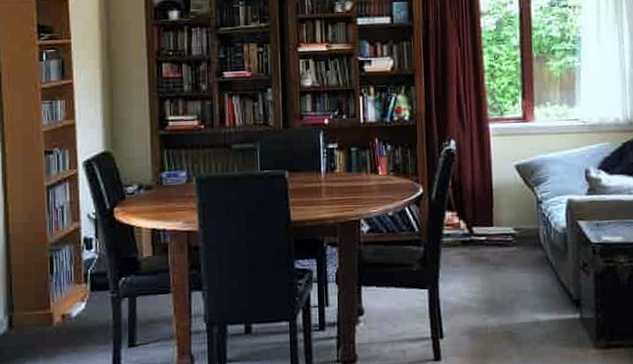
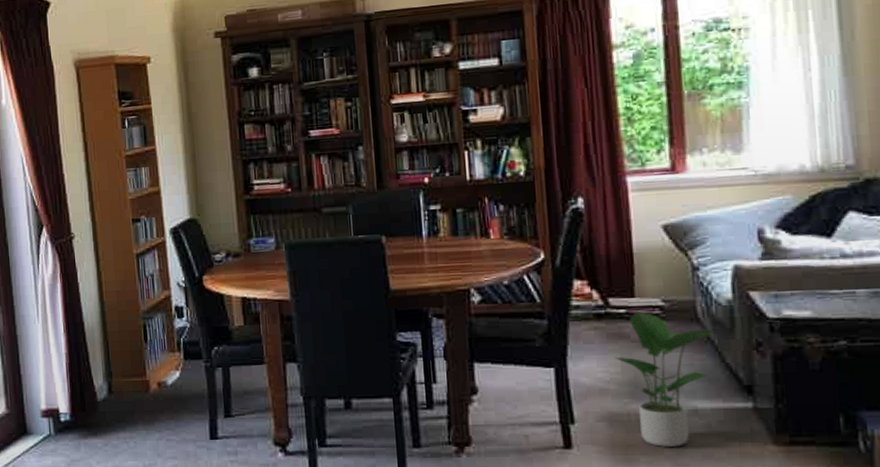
potted plant: none [476,238,552,355] -> present [614,310,714,447]

